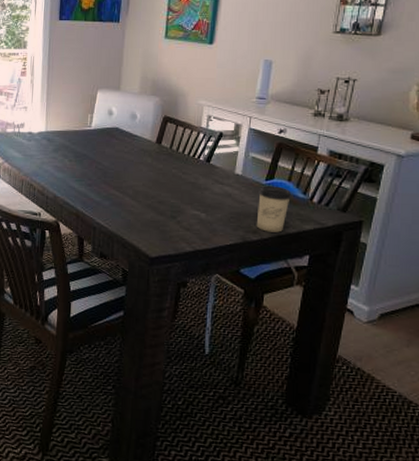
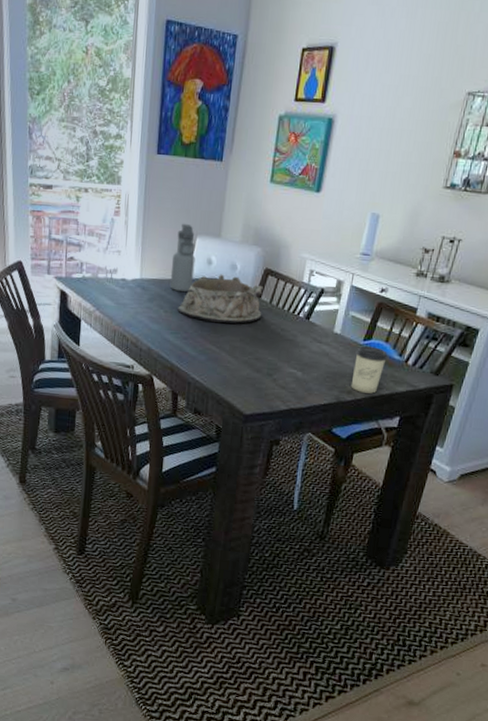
water bottle: none [73,79,97,141] -> present [169,223,195,292]
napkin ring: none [80,123,163,169] -> present [176,274,263,324]

